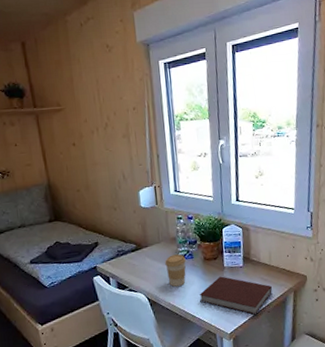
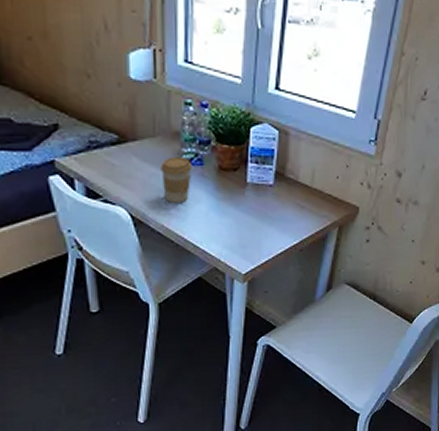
notebook: present [199,276,272,315] -> none [207,195,310,252]

